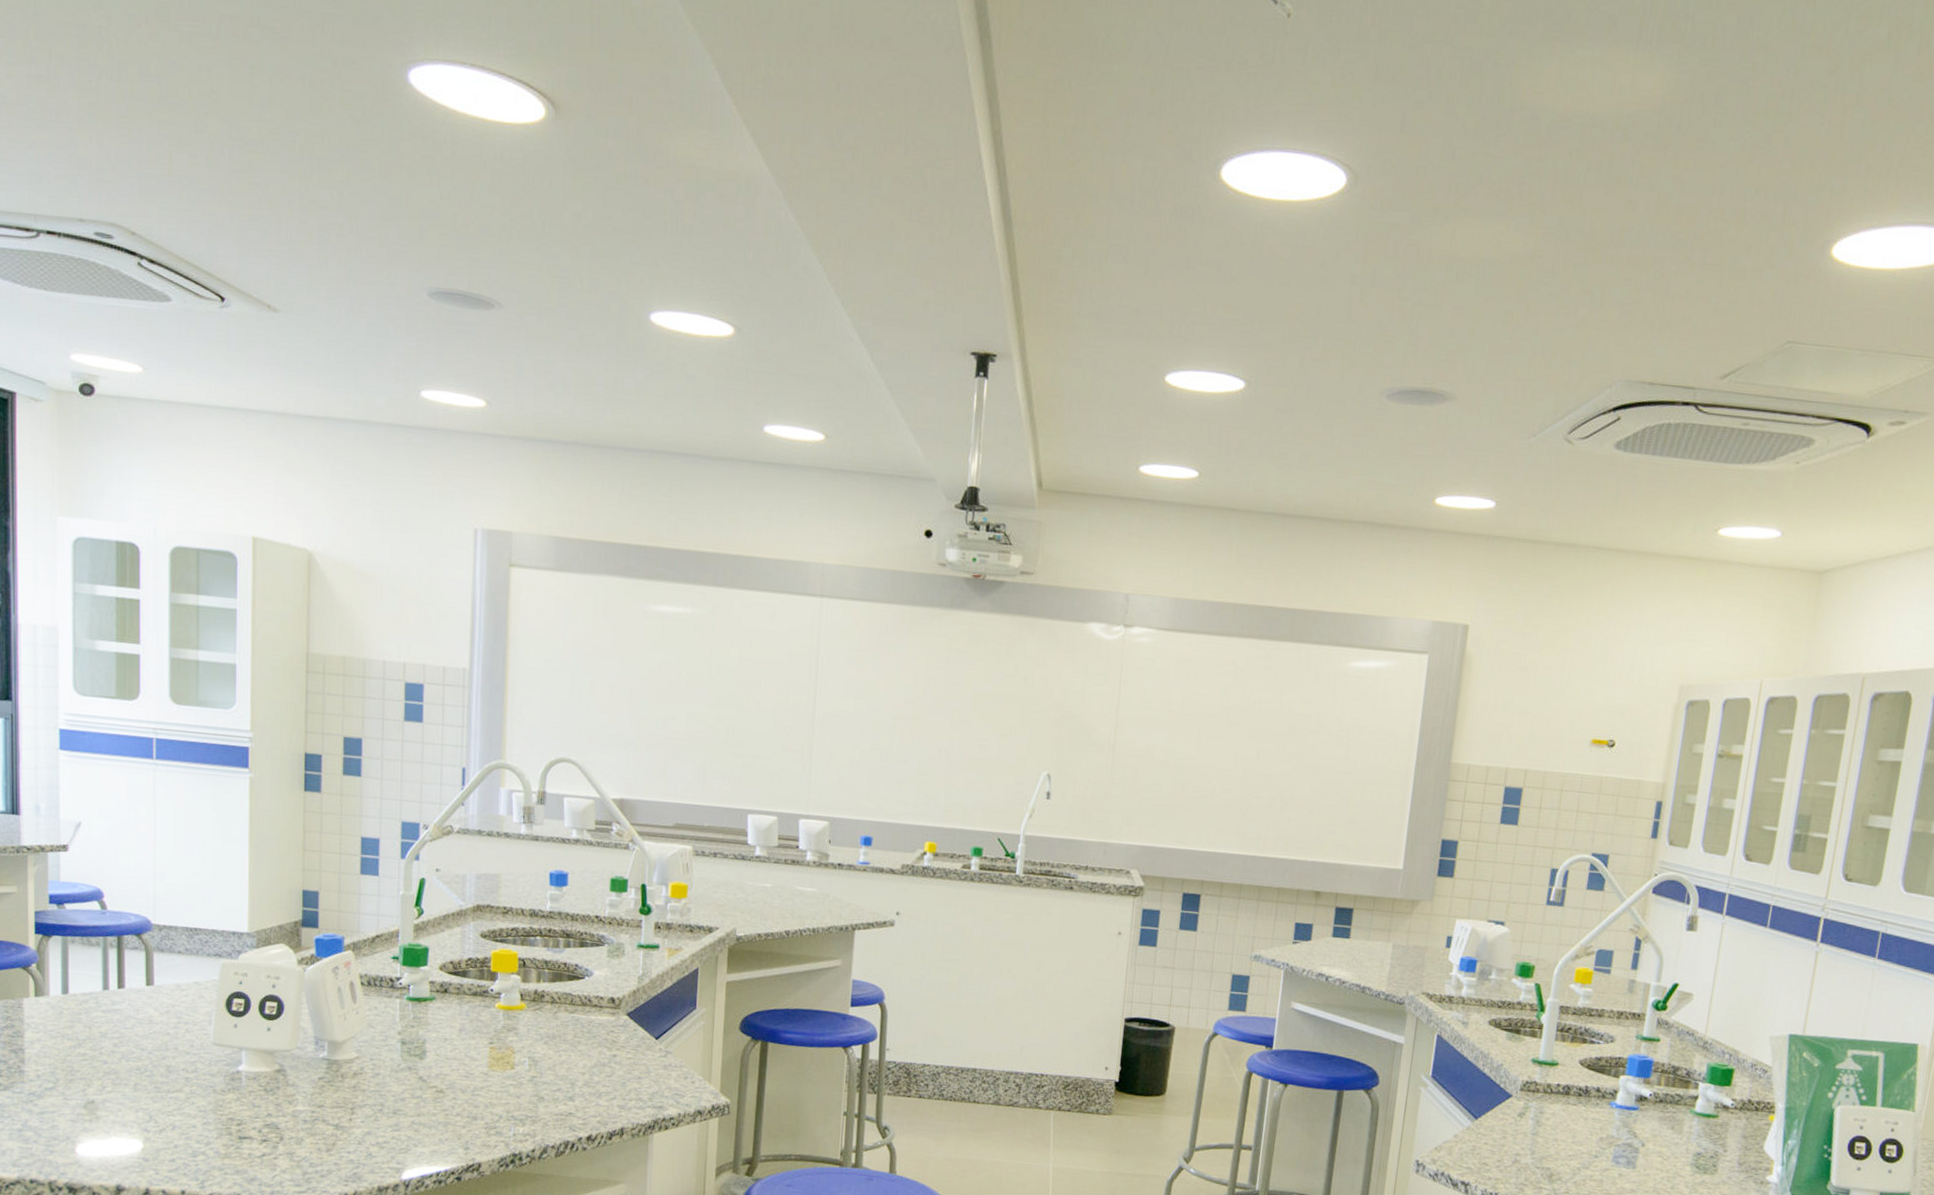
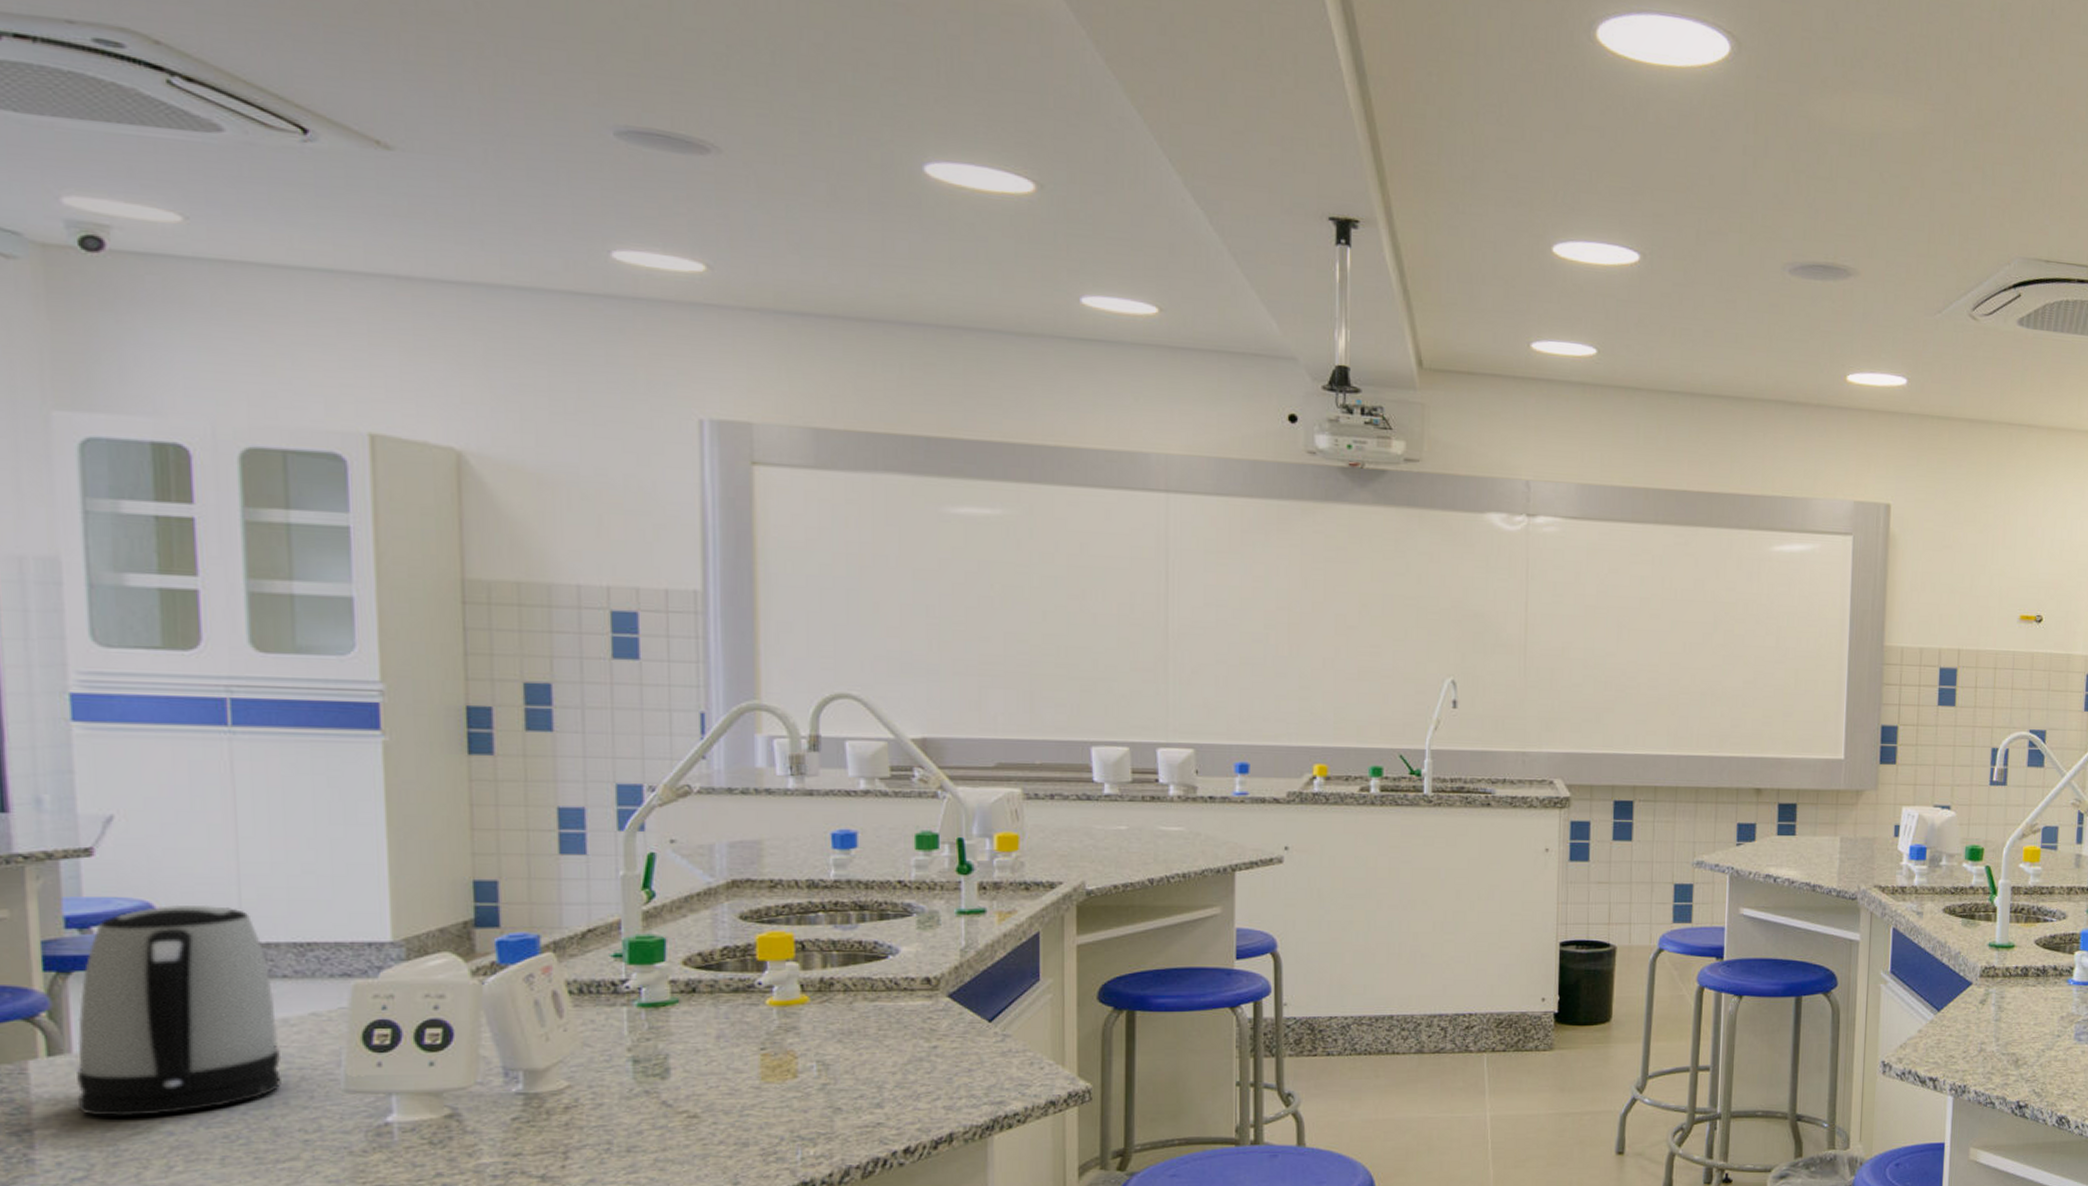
kettle: none [52,891,175,1048] -> present [77,904,282,1118]

